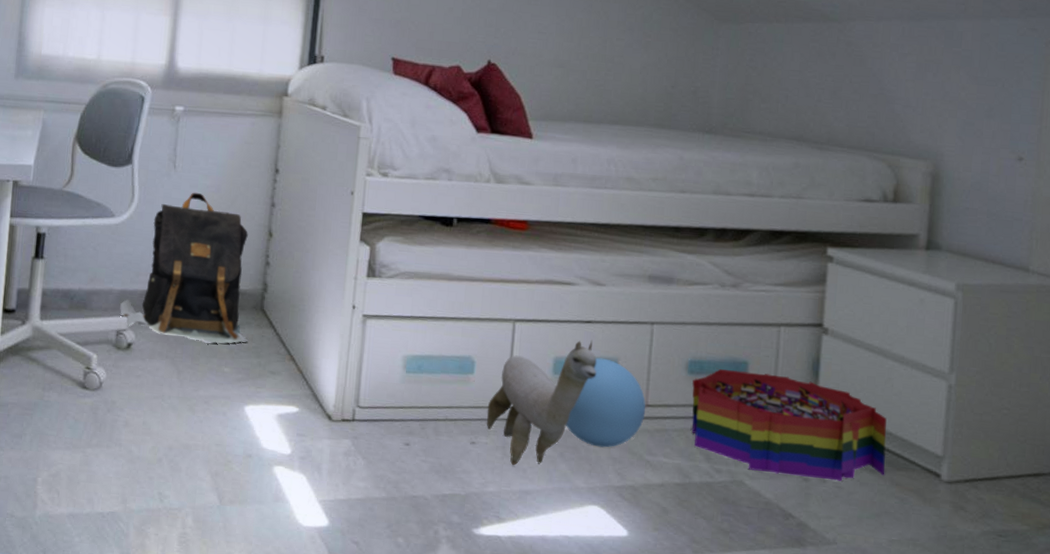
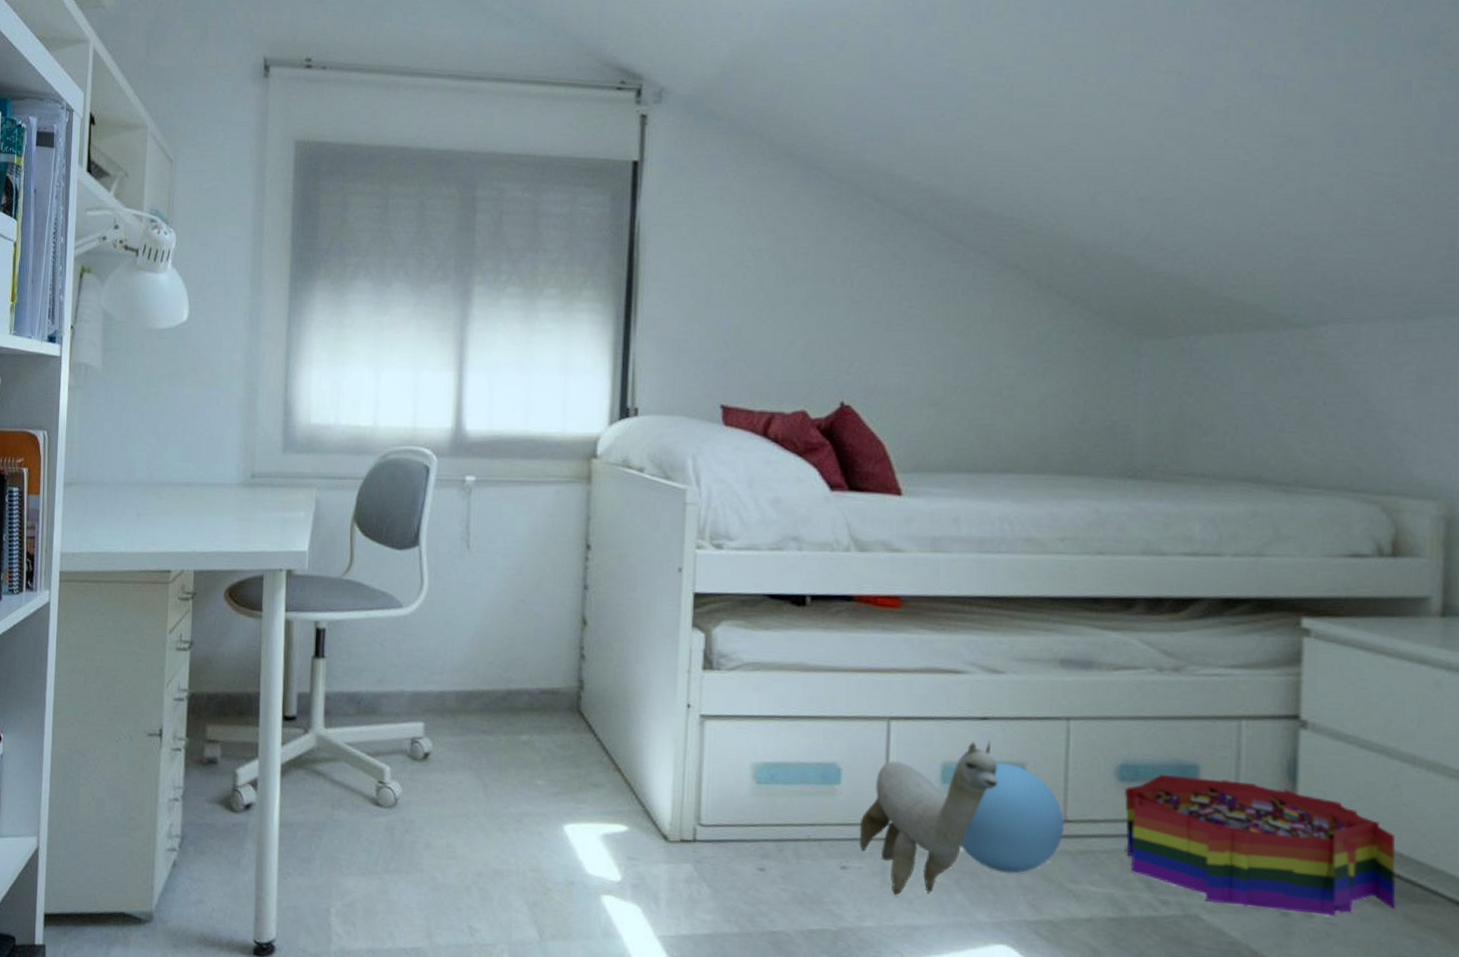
backpack: present [120,192,248,344] -> none [414,575,564,752]

